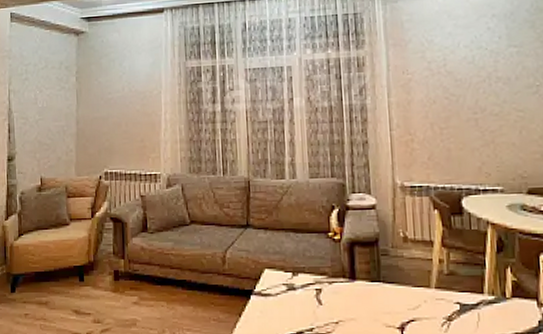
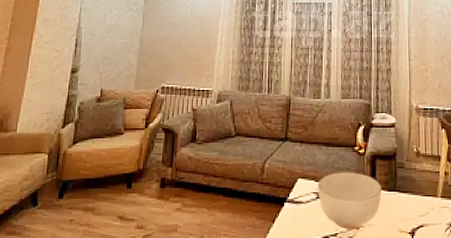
bowl: none [287,261,363,324] -> present [318,172,382,229]

